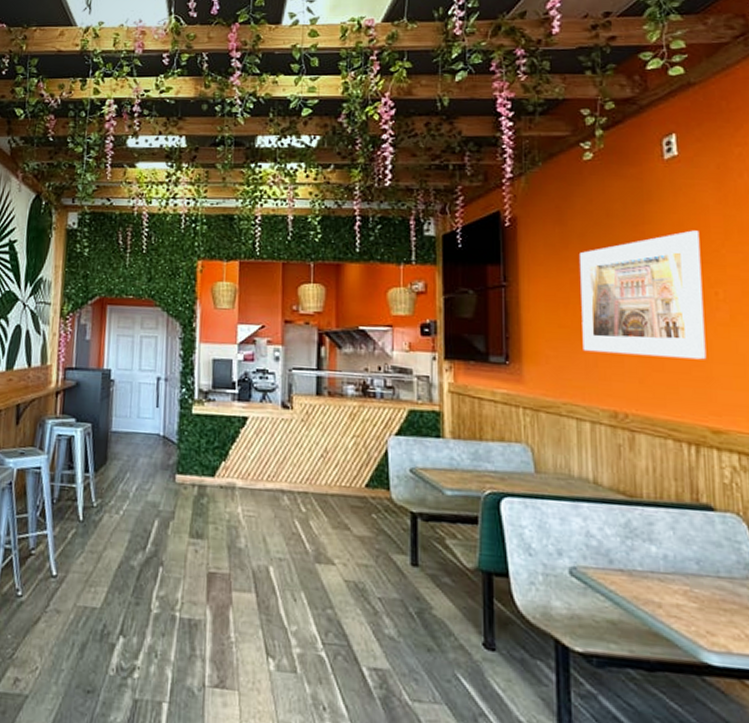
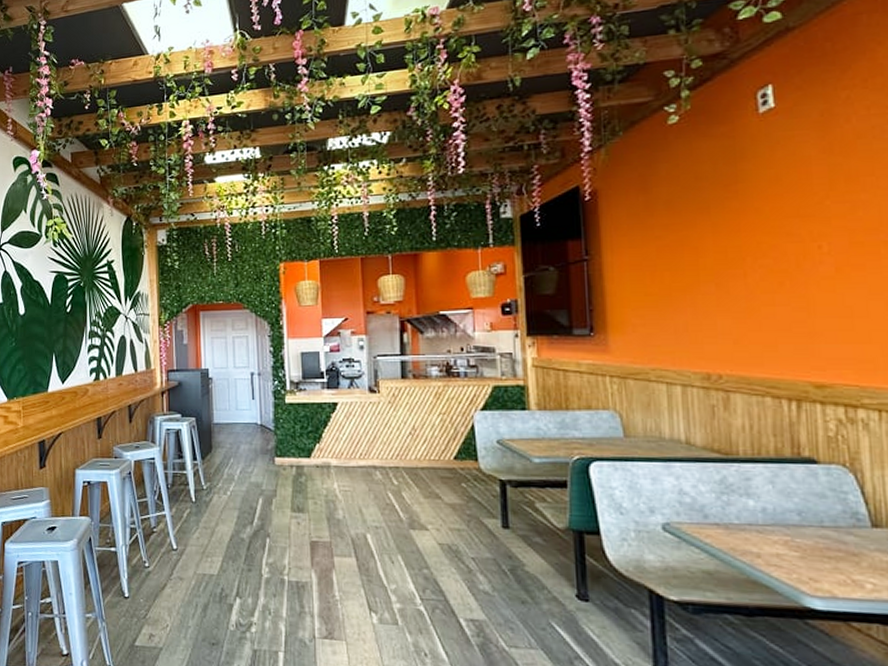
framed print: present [580,230,707,360] -> none [666,184,809,317]

